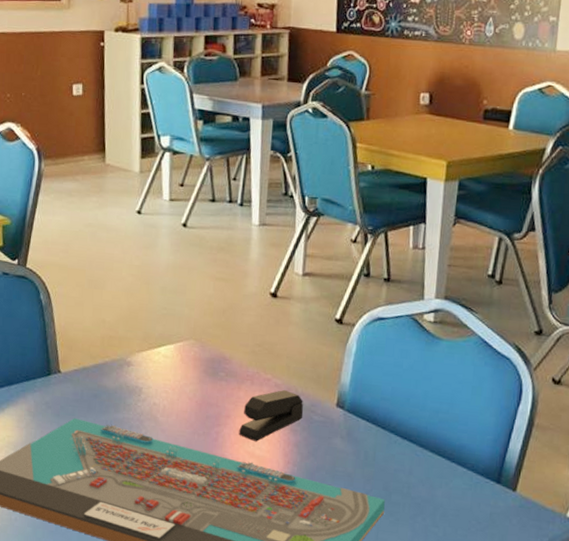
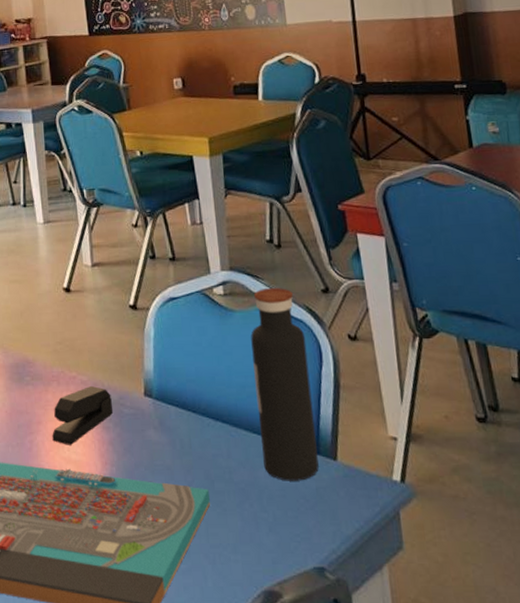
water bottle: none [443,321,509,505] -> present [251,287,319,481]

